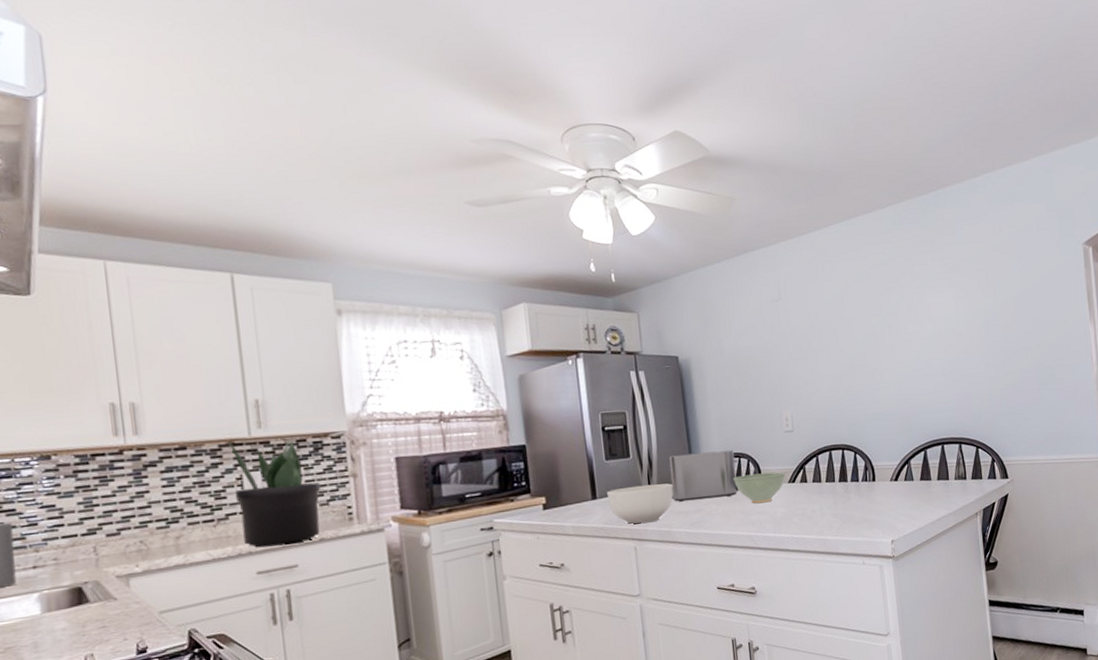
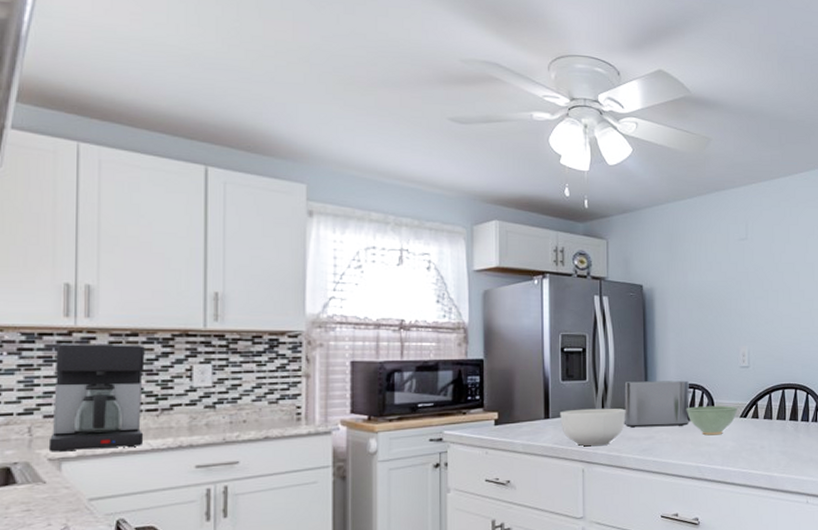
coffee maker: none [109,458,205,569] -> present [48,344,145,452]
planter: present [228,439,321,548] -> none [182,331,272,441]

